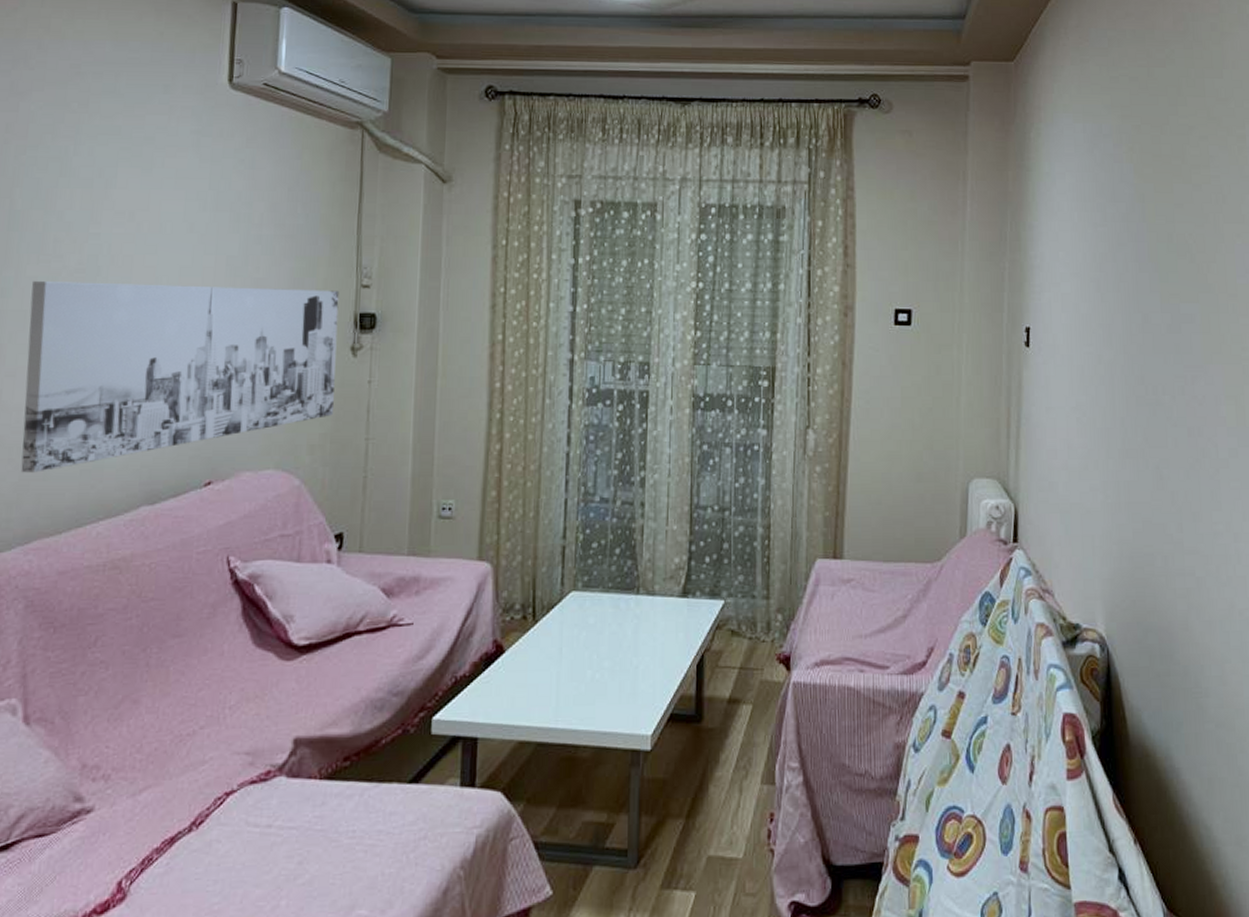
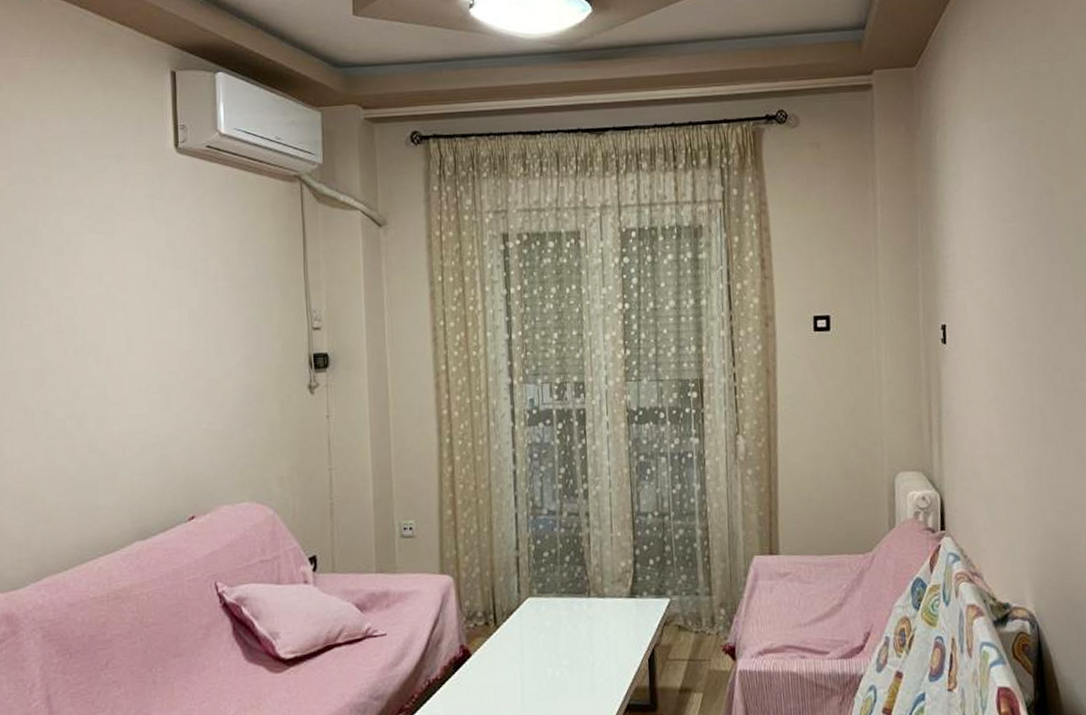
wall art: present [21,280,340,473] -> none [19,334,299,518]

